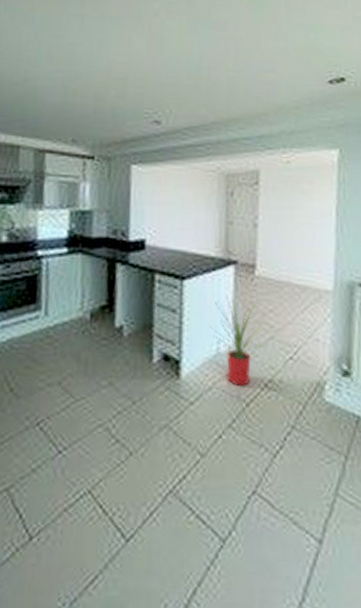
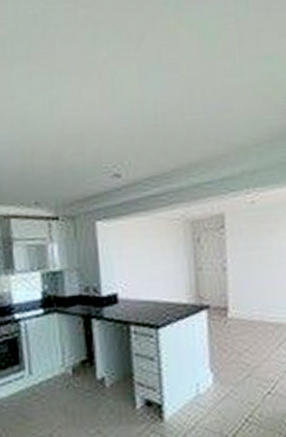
house plant: present [209,295,269,386] -> none [187,339,245,423]

